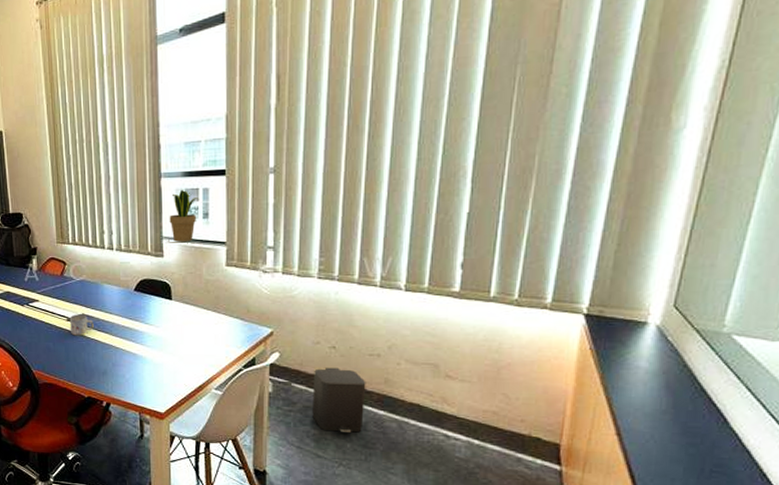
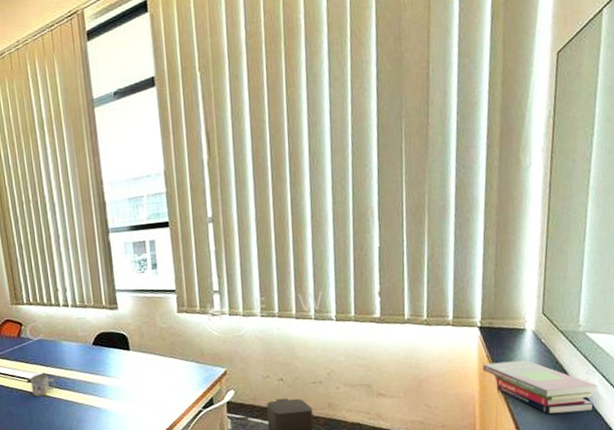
potted plant: present [169,189,200,243] -> none [120,242,147,294]
books: none [583,357,739,429] -> present [483,359,598,415]

